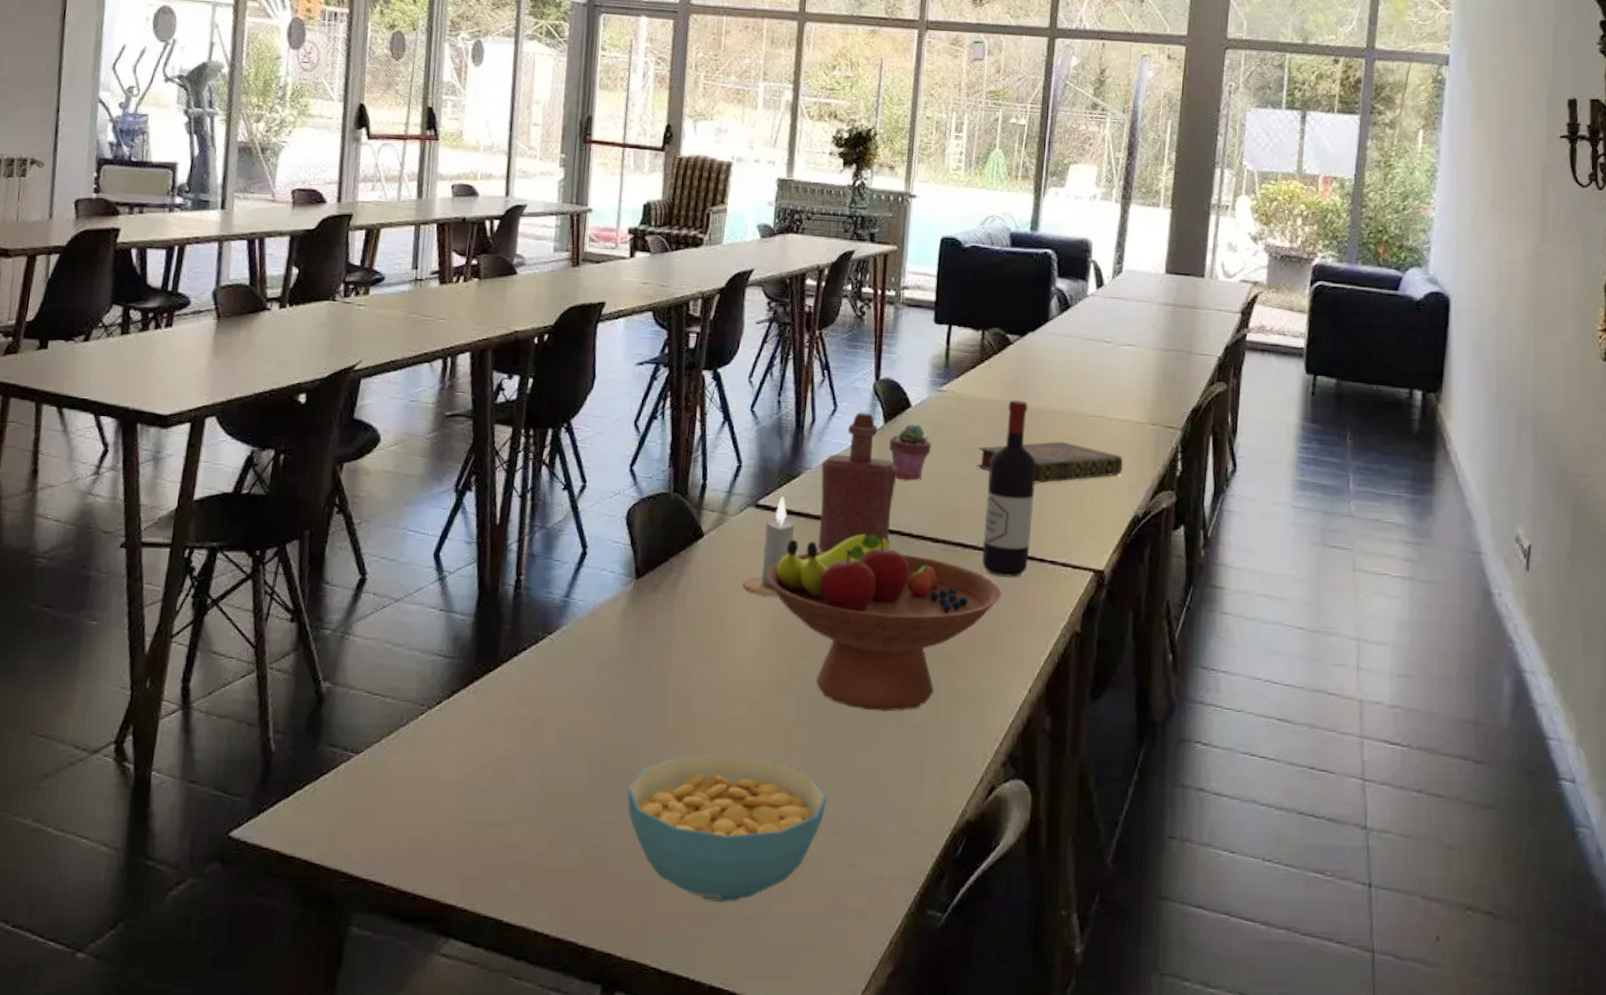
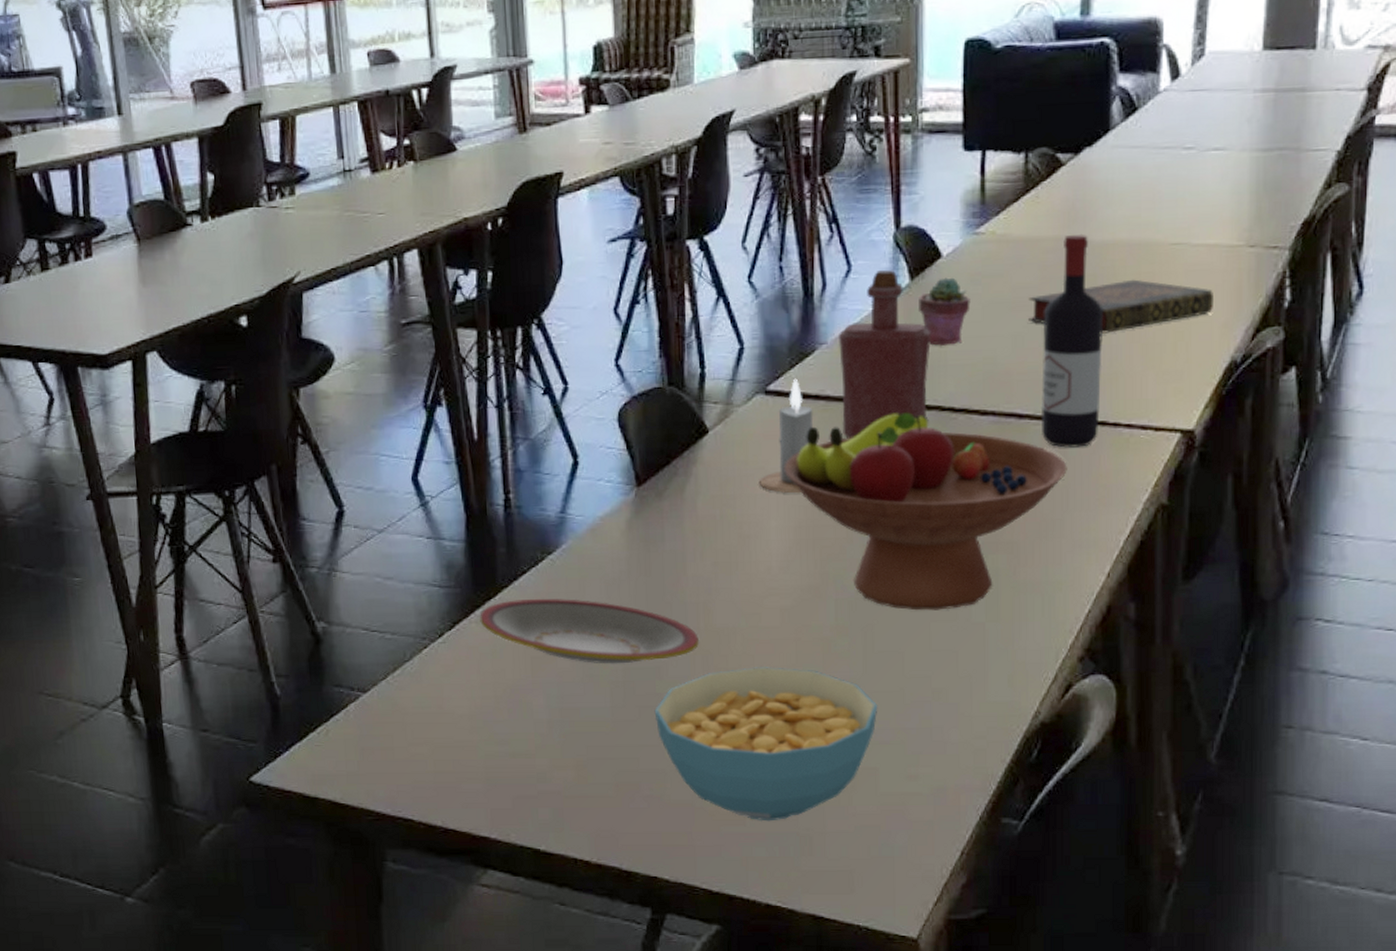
plate: none [477,674,675,742] -> present [480,598,699,664]

